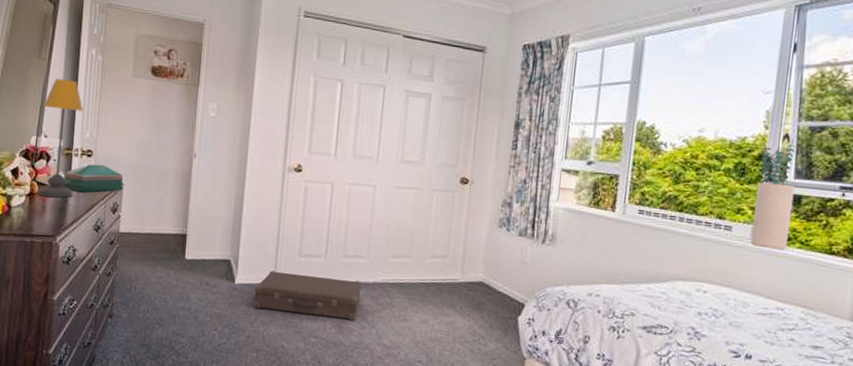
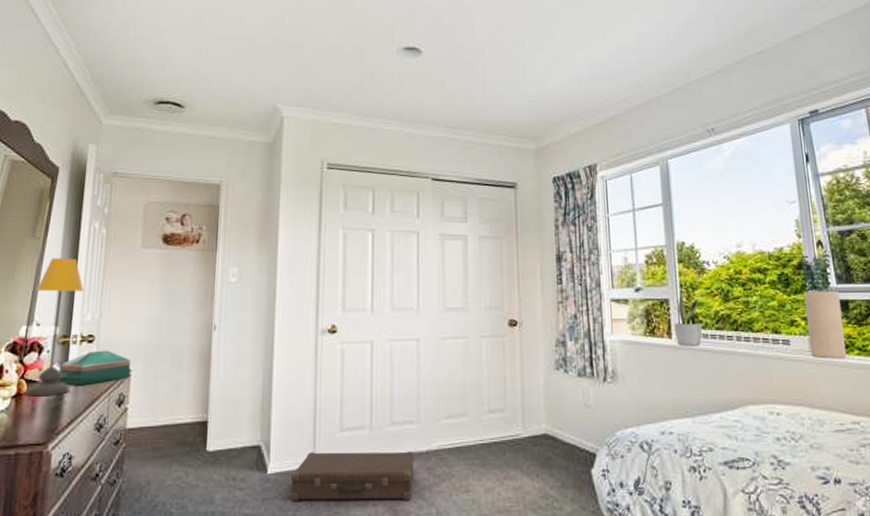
potted plant: none [618,168,649,222] -> present [673,290,703,346]

